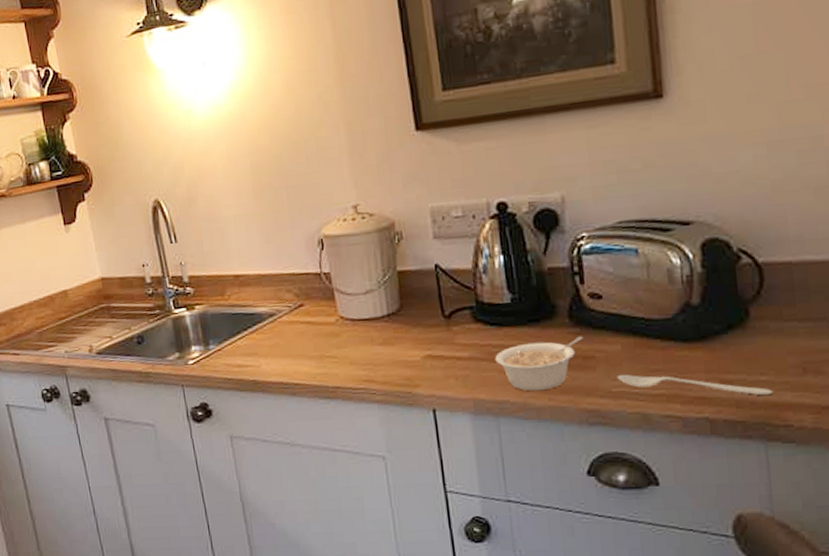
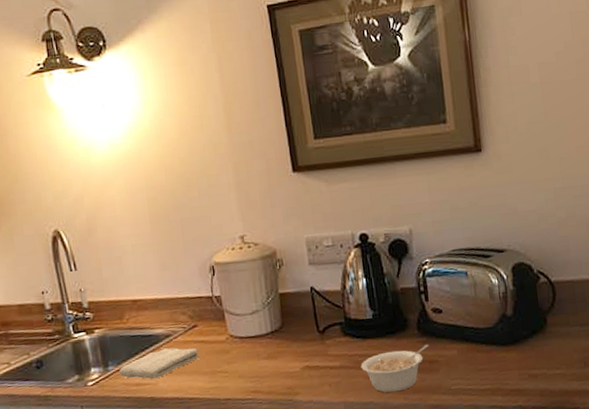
washcloth: none [220,328,306,362] -> present [118,347,199,380]
spoon: present [617,374,773,396] -> none [455,373,565,386]

